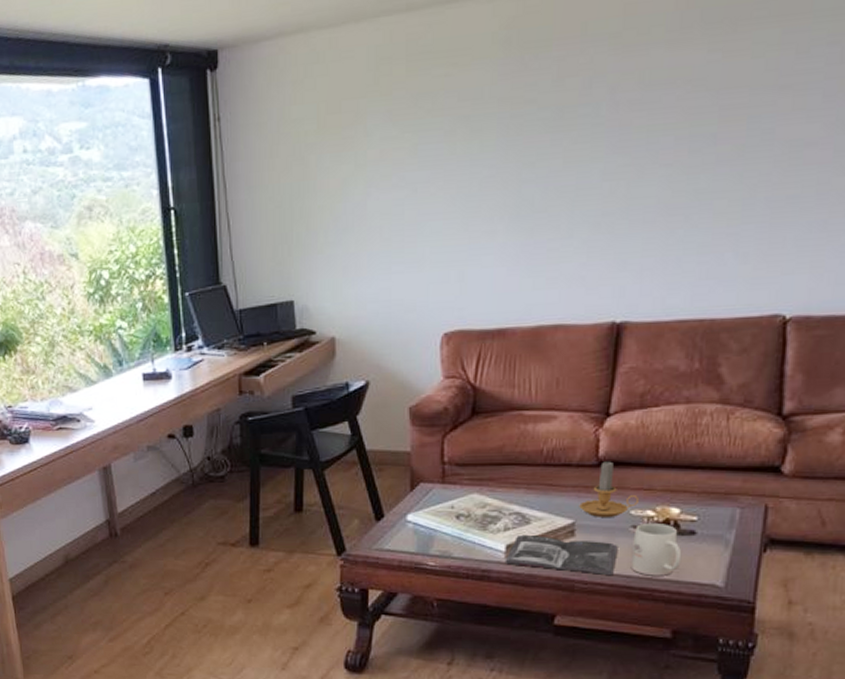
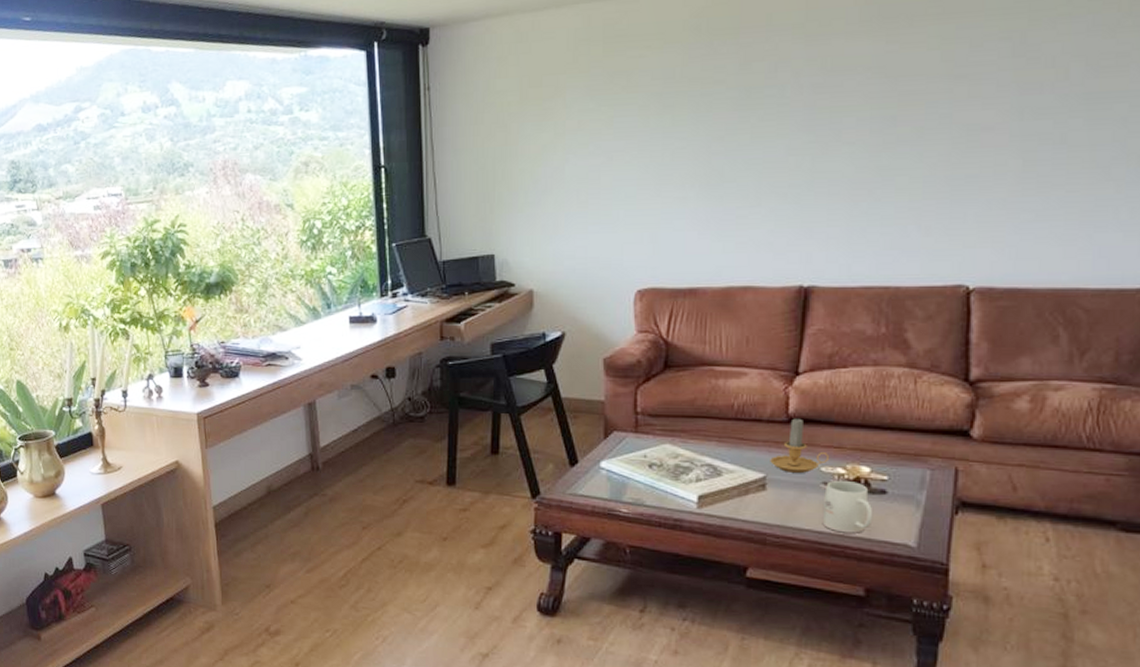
magazine: present [505,534,618,576] -> none [697,486,809,531]

